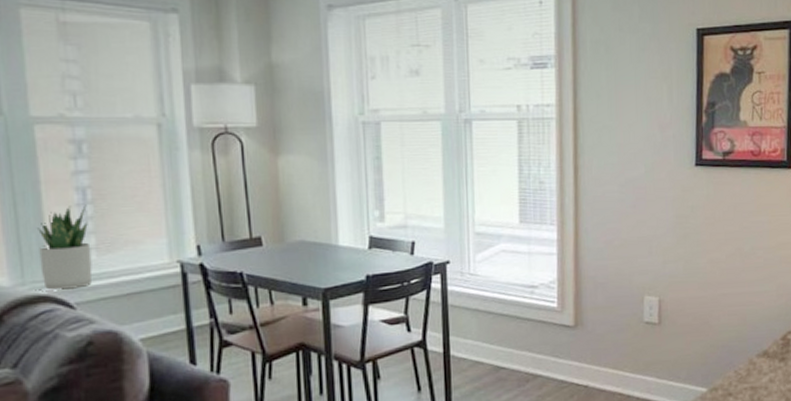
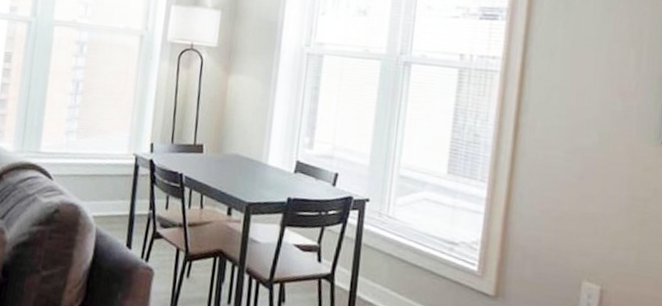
planter: present [38,205,93,290] -> none [35,93,77,163]

